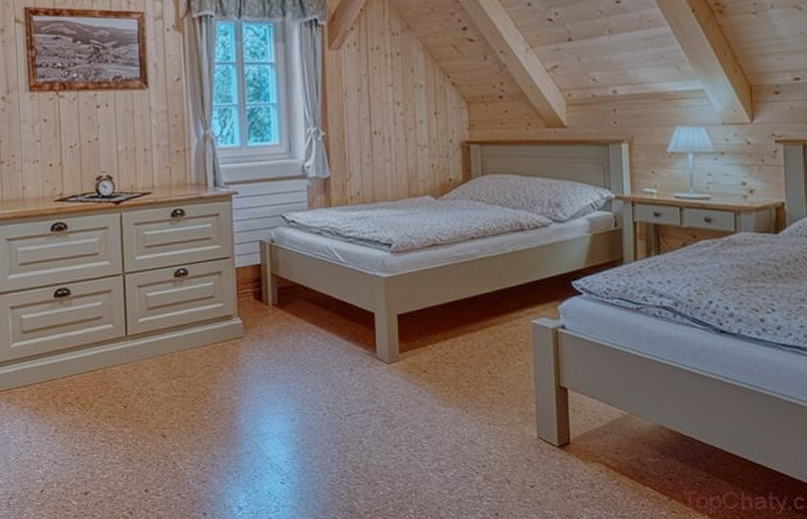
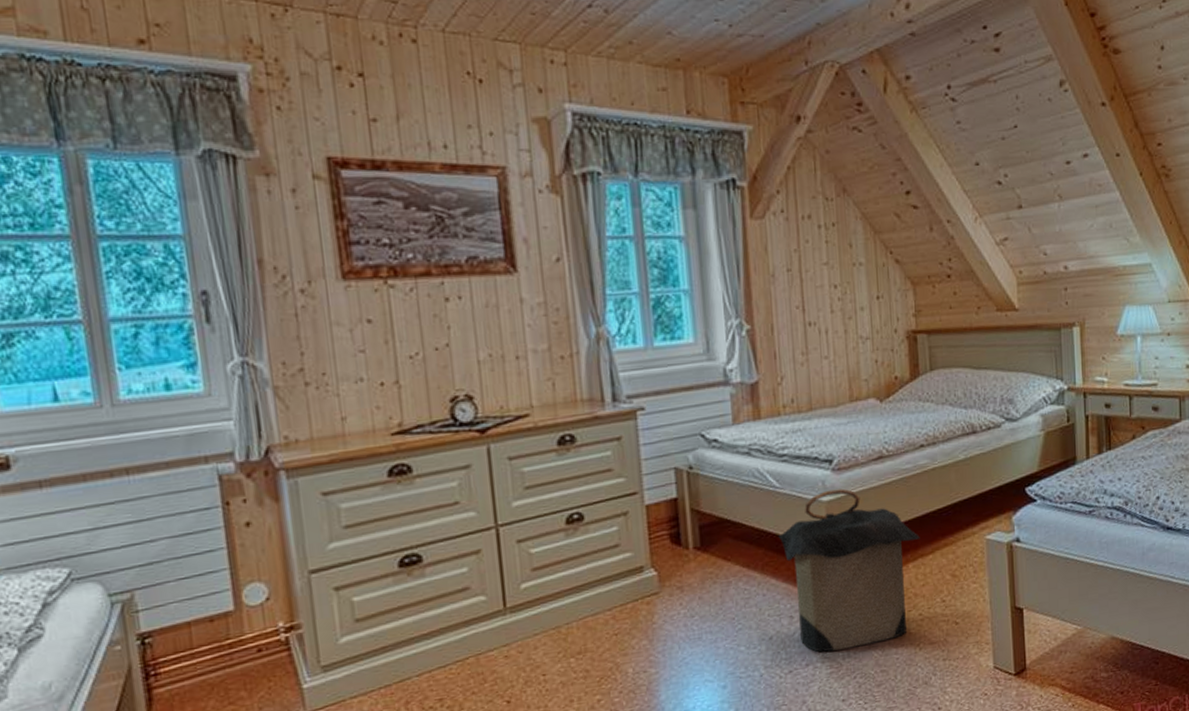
laundry hamper: none [342,268,469,402] -> present [778,488,920,653]

